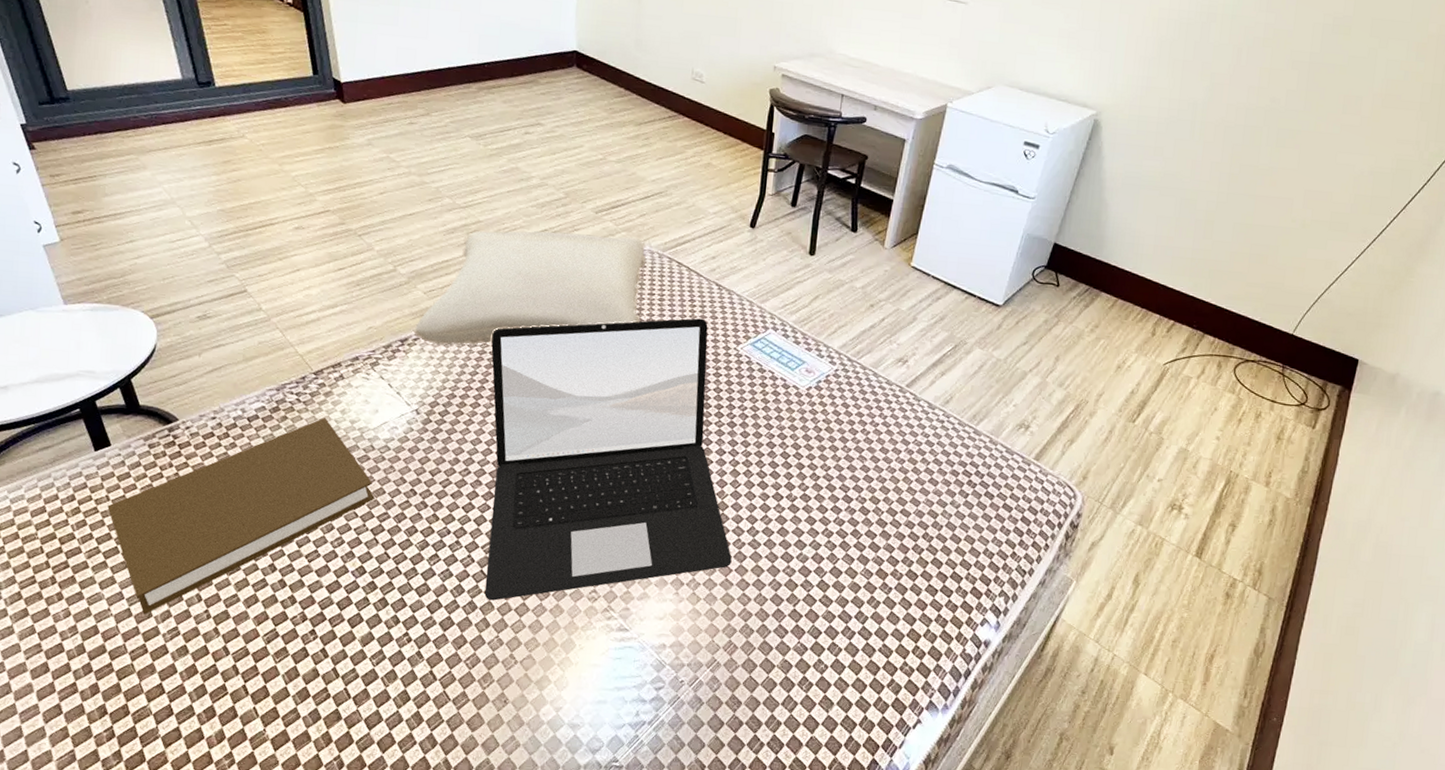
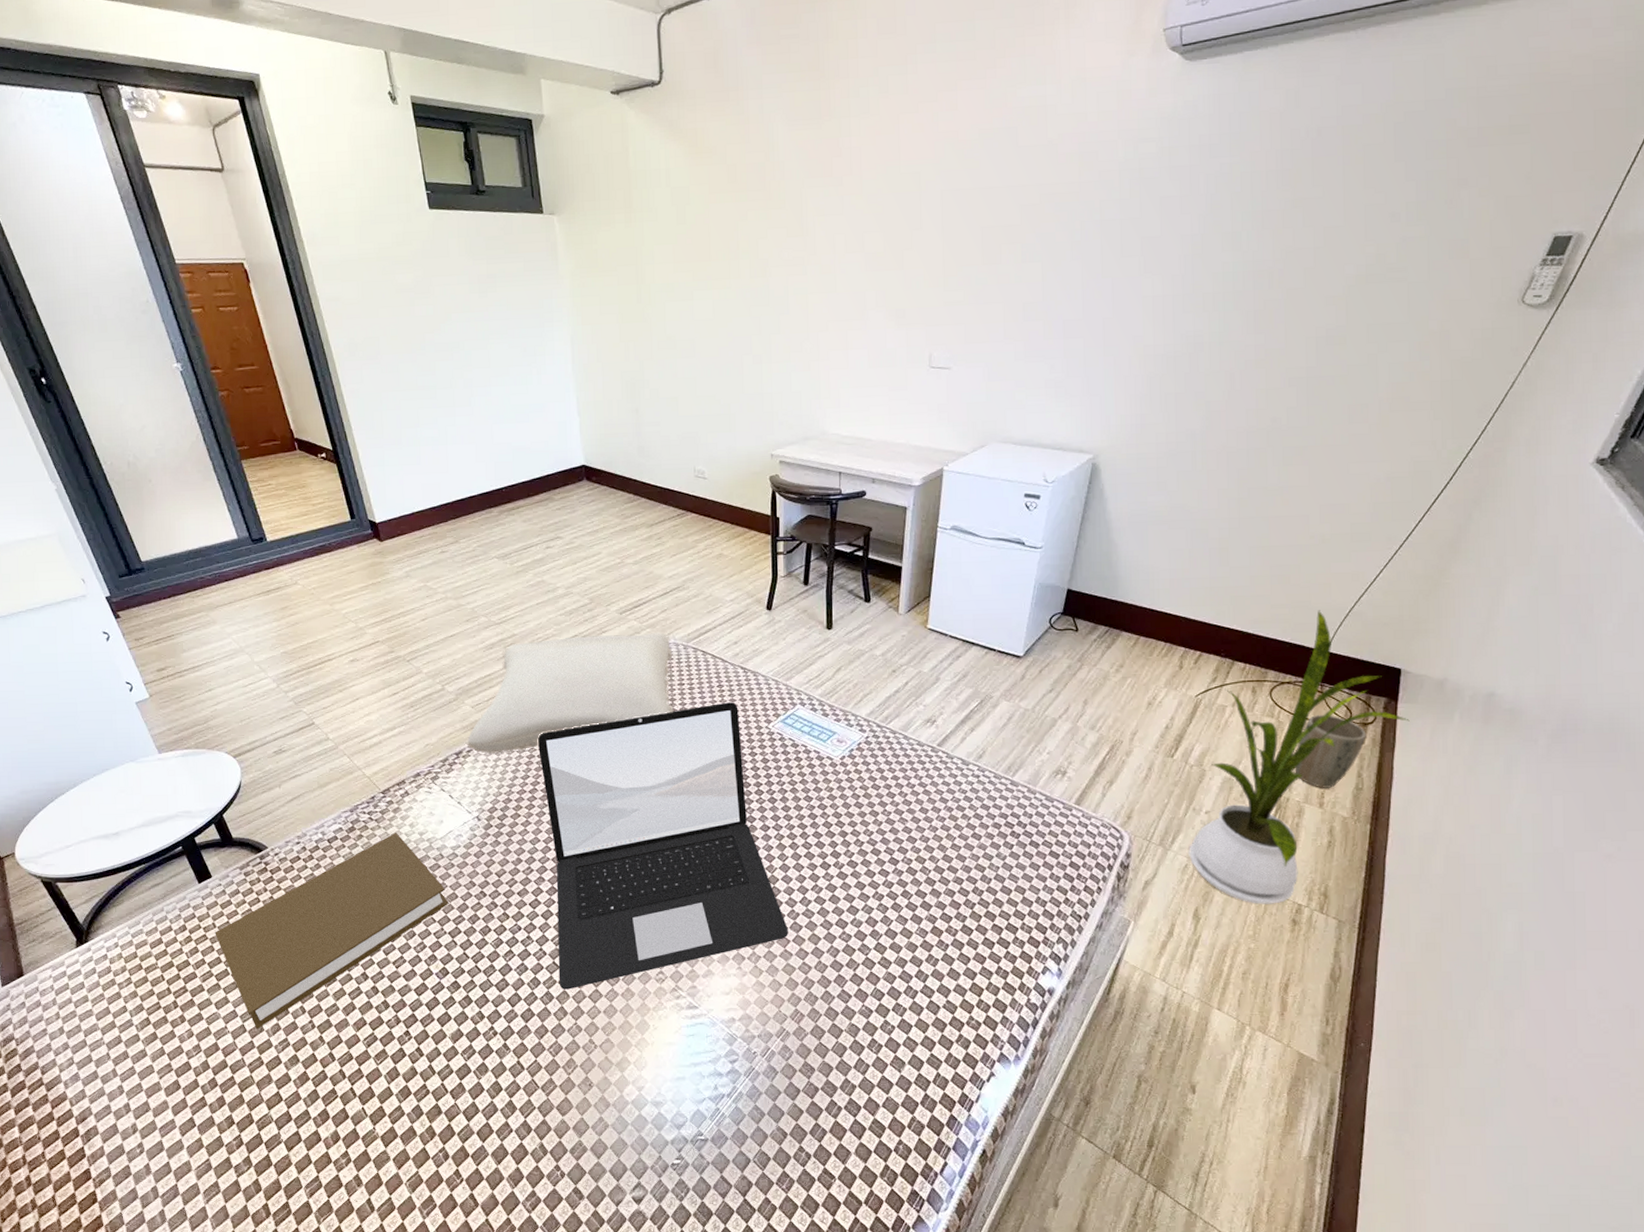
house plant: none [1137,293,1360,576] -> present [1188,610,1410,904]
plant pot: none [1247,396,1319,469] -> present [1295,715,1366,789]

